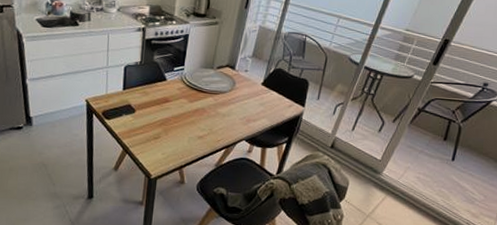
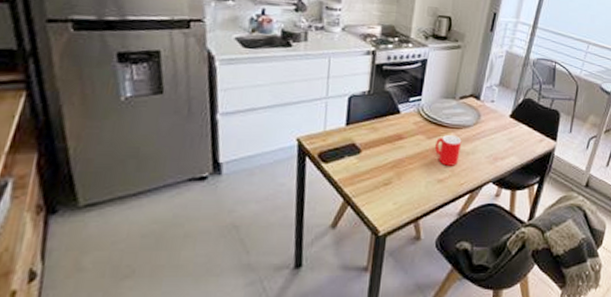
cup: none [196,99,219,126] -> present [435,135,462,166]

